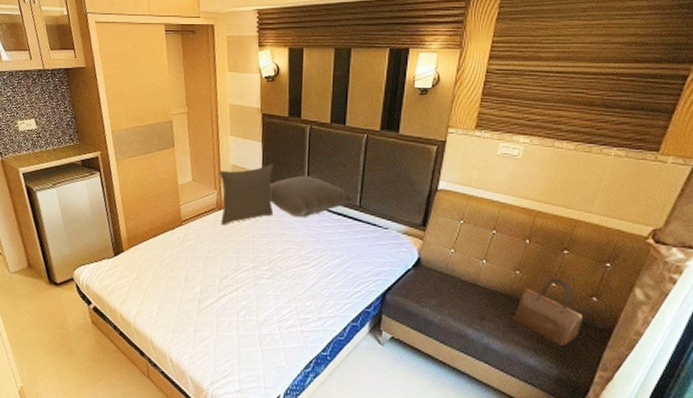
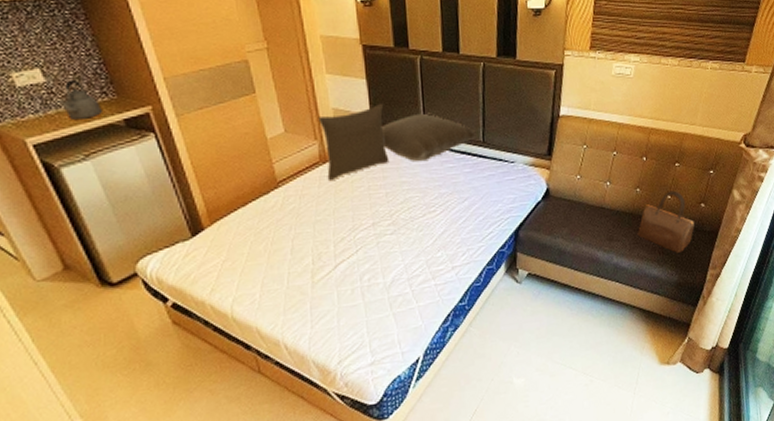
kettle: none [42,128,68,158] -> present [57,79,102,120]

